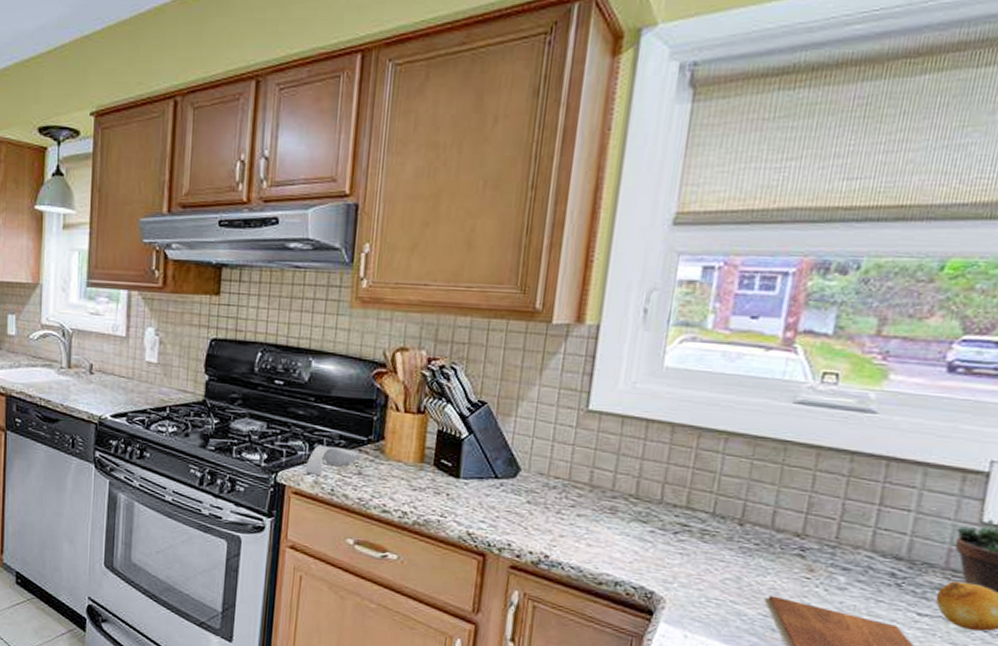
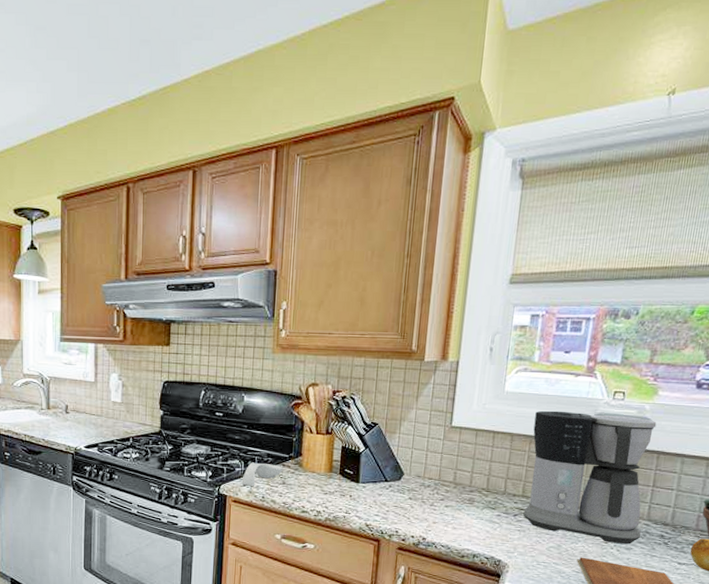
coffee maker: none [687,394,887,583] -> present [523,410,657,544]

